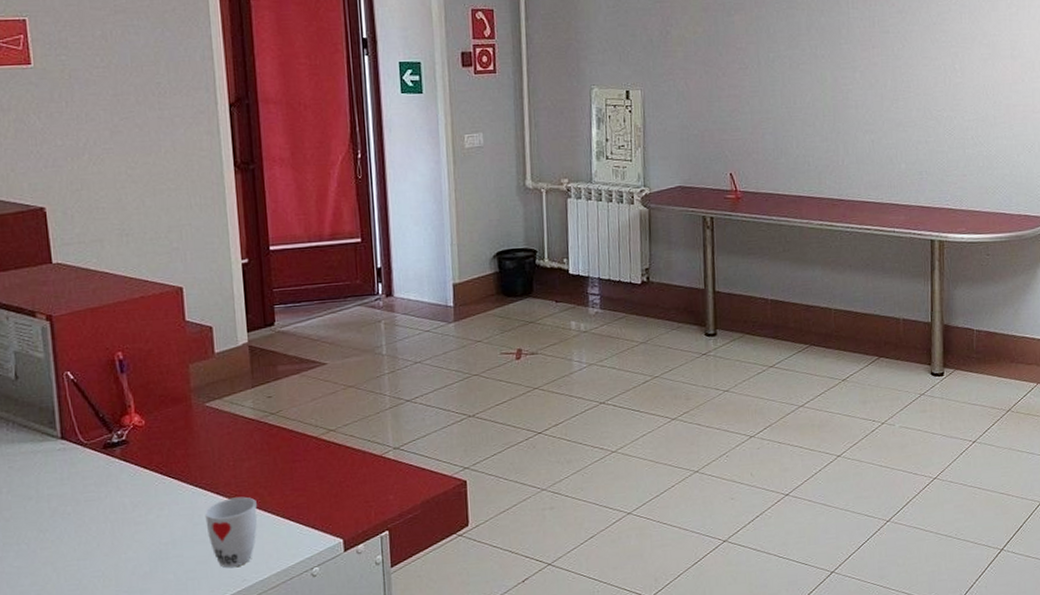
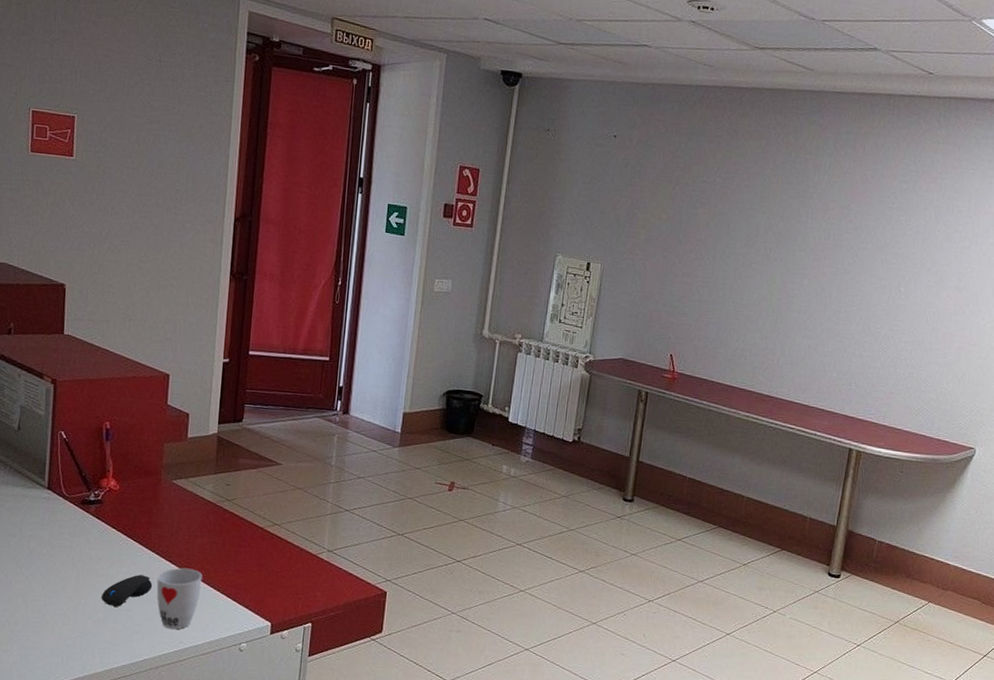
computer mouse: none [144,514,202,556] -> present [102,574,153,607]

